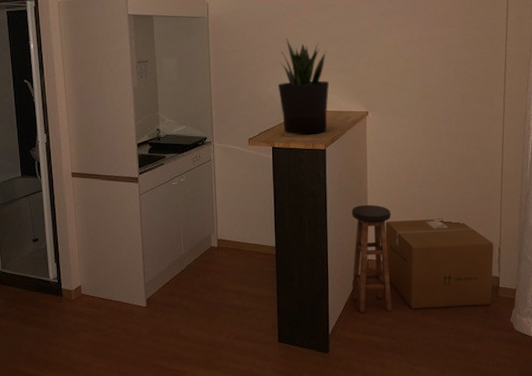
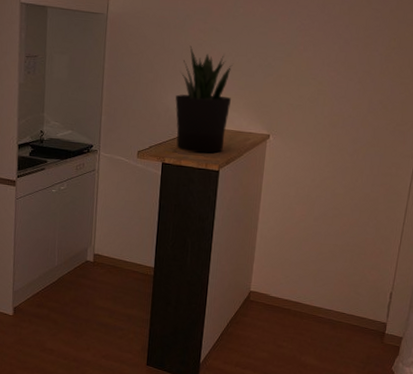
bar stool: present [351,204,393,313] -> none [227,233,281,347]
box: present [385,218,494,309] -> none [269,253,386,351]

